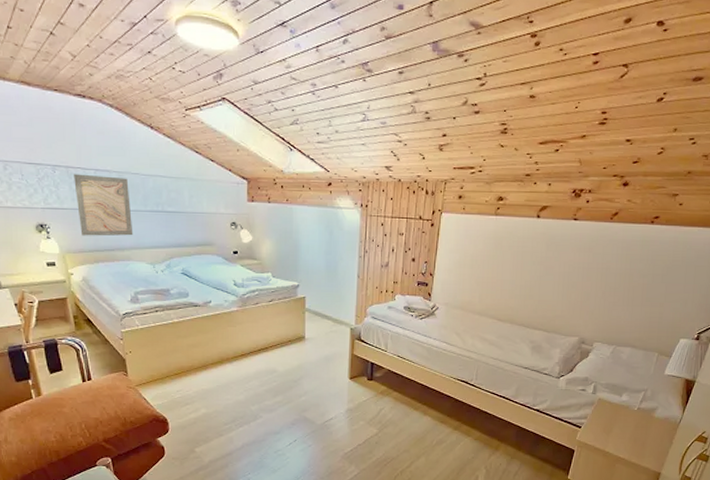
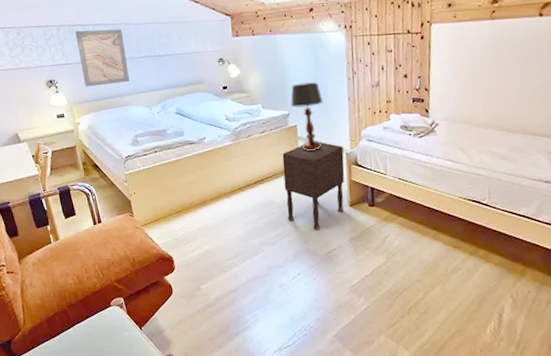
nightstand: none [288,316,348,400] -> present [282,142,345,230]
table lamp: none [301,256,334,323] -> present [290,82,323,151]

